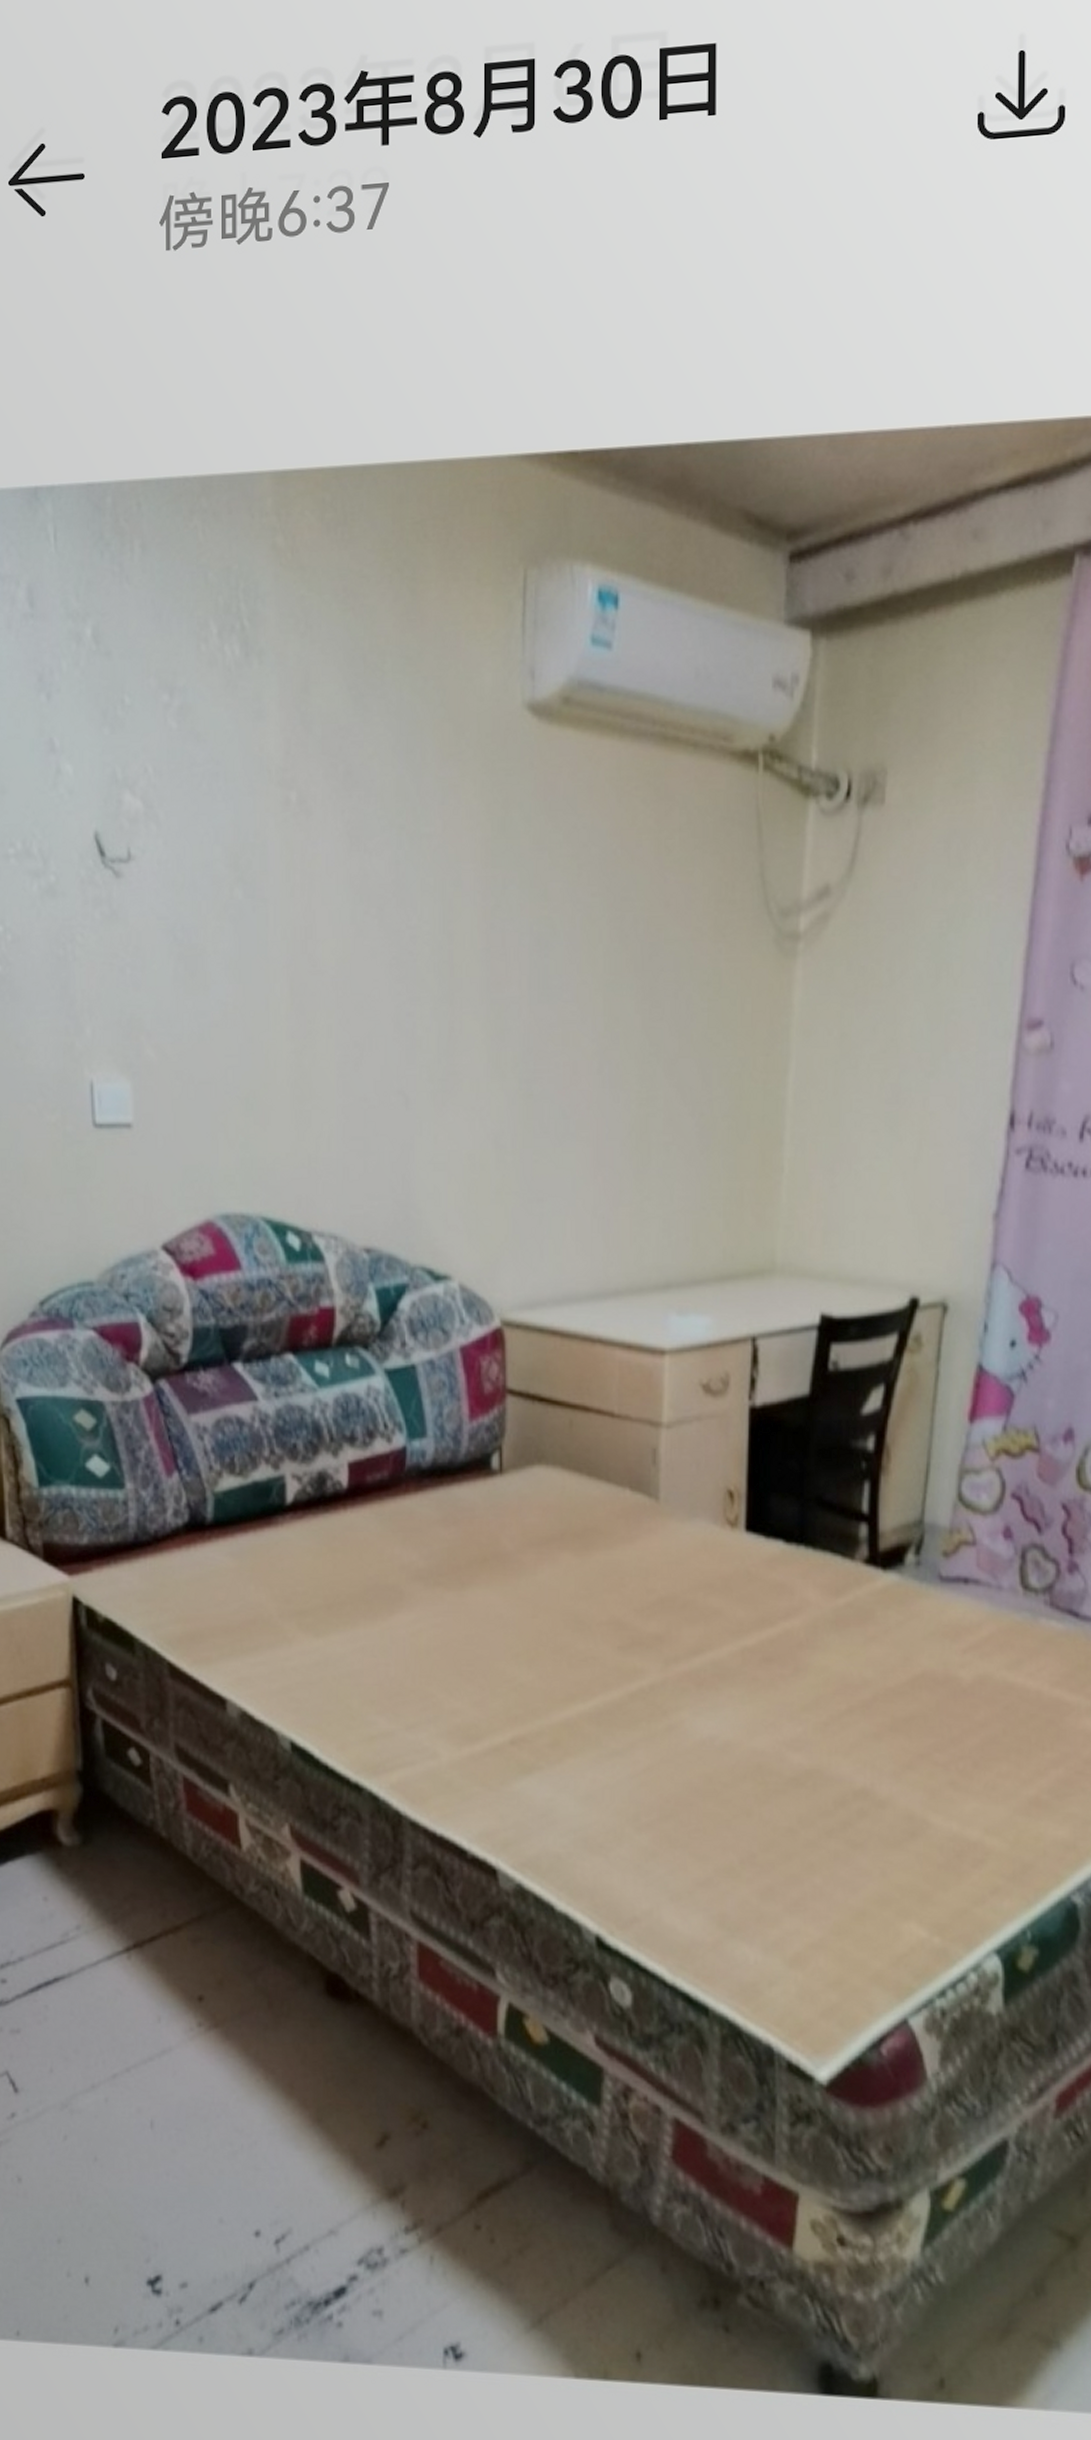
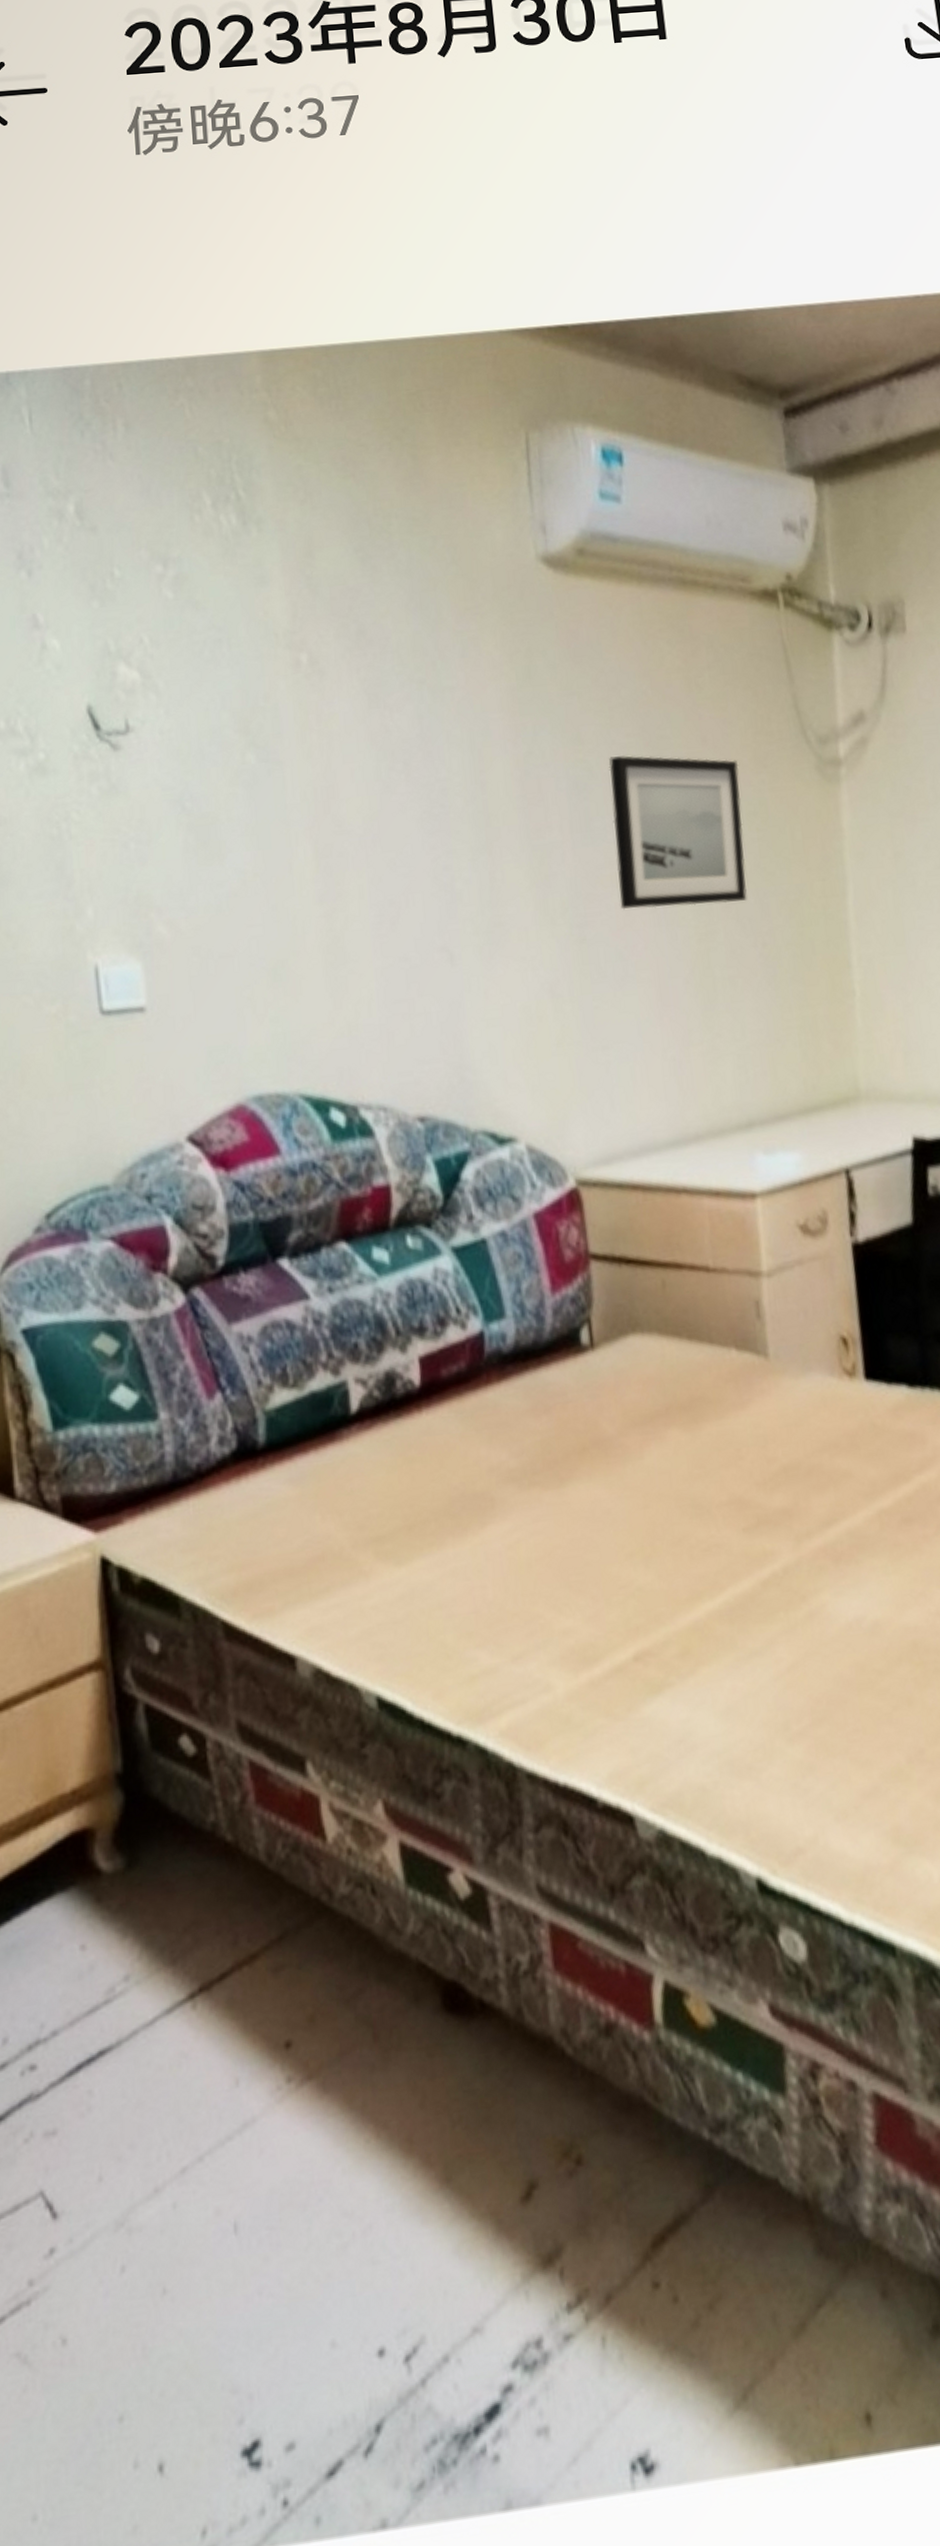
wall art: none [568,915,698,1070] -> present [609,755,747,910]

